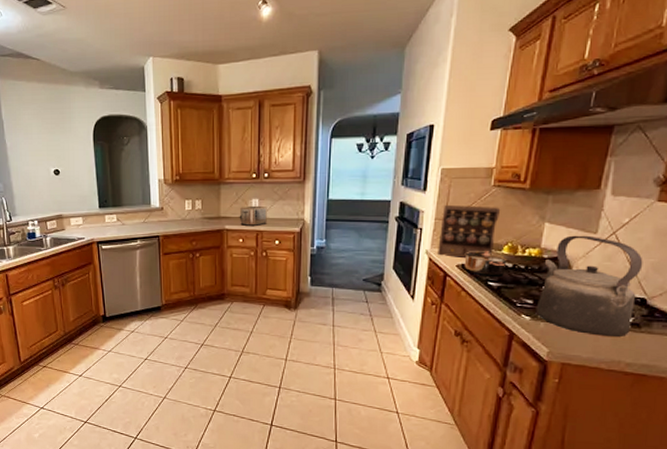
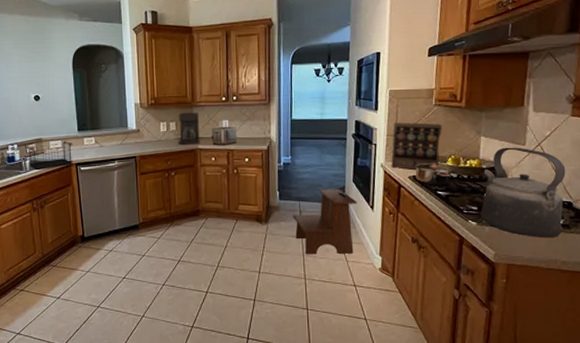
dish rack: none [45,217,94,248] -> present [25,140,73,171]
coffee maker: none [204,189,228,224] -> present [178,112,200,145]
step stool: none [324,276,396,345] -> present [292,189,357,254]

